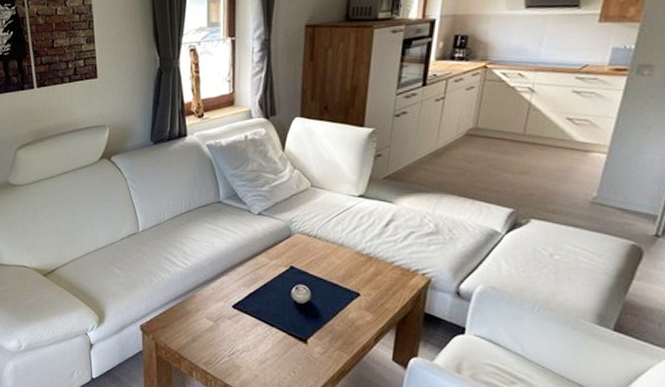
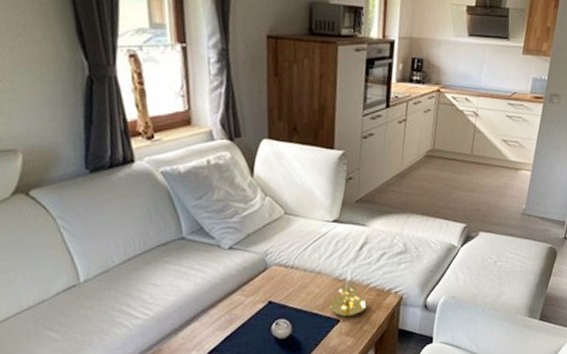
candle holder: none [350,243,389,293] -> present [330,268,366,318]

